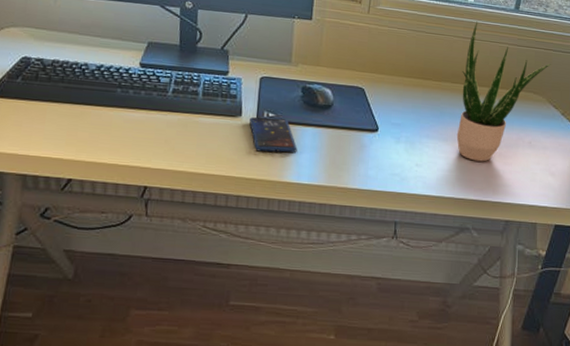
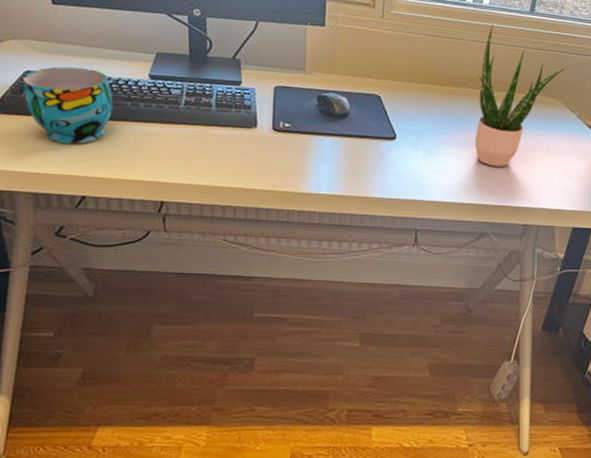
cup: none [19,53,104,128] -> present [23,66,113,144]
smartphone: present [249,117,297,153] -> none [264,127,315,163]

